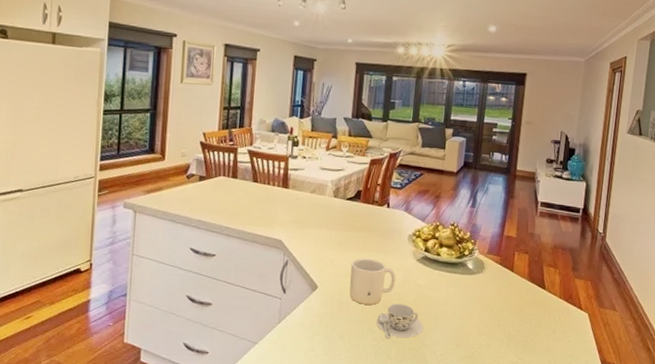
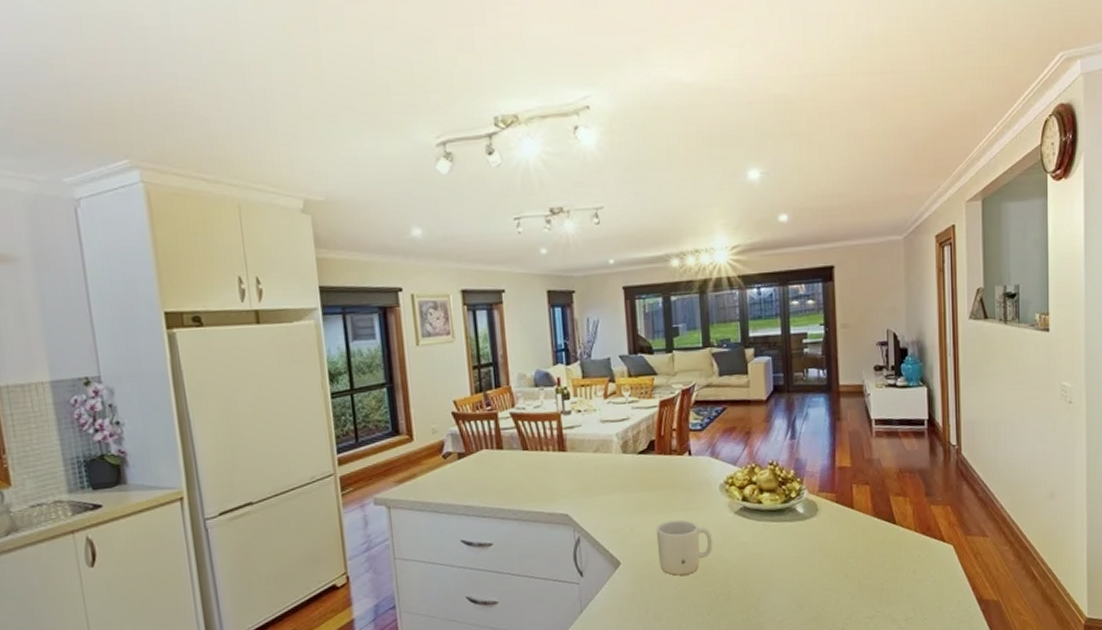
teacup: present [377,304,424,339] -> none [697,567,755,612]

